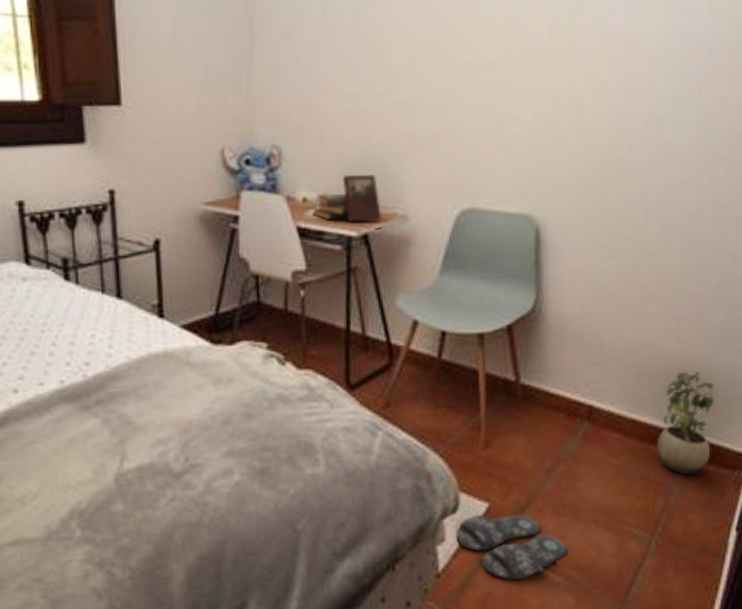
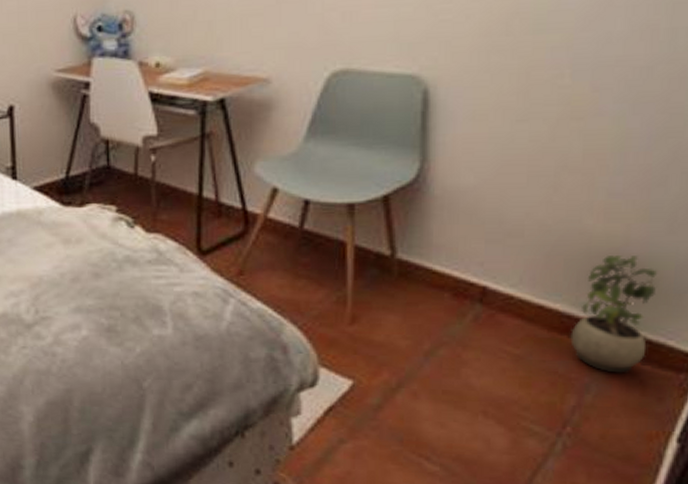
book: present [312,174,383,223] -> none [165,37,241,87]
slippers: present [456,514,567,580] -> none [313,391,447,463]

